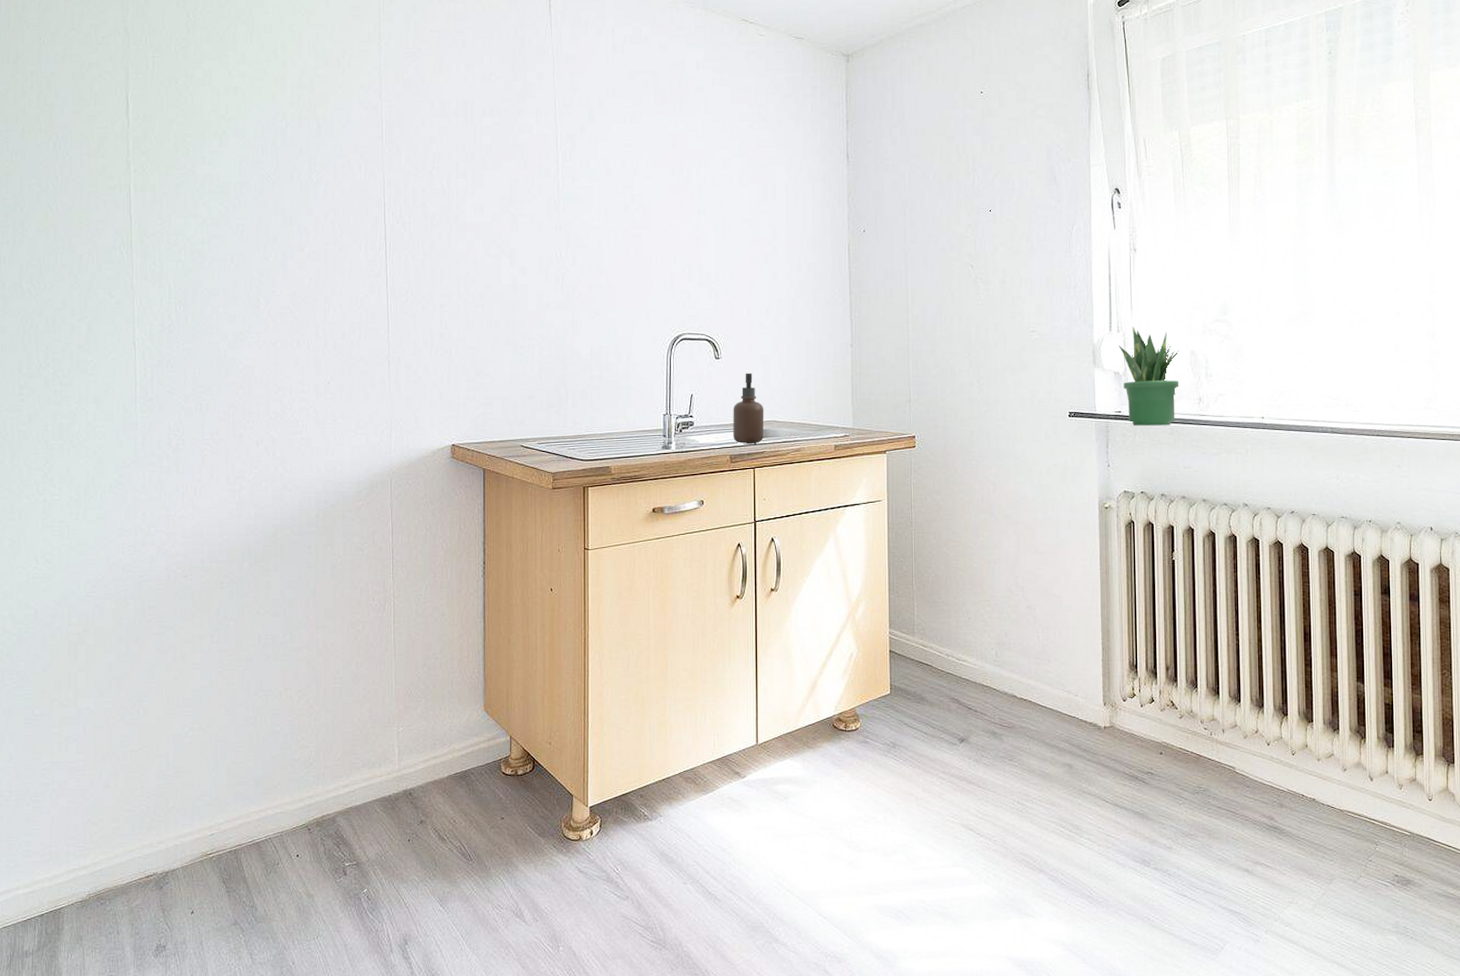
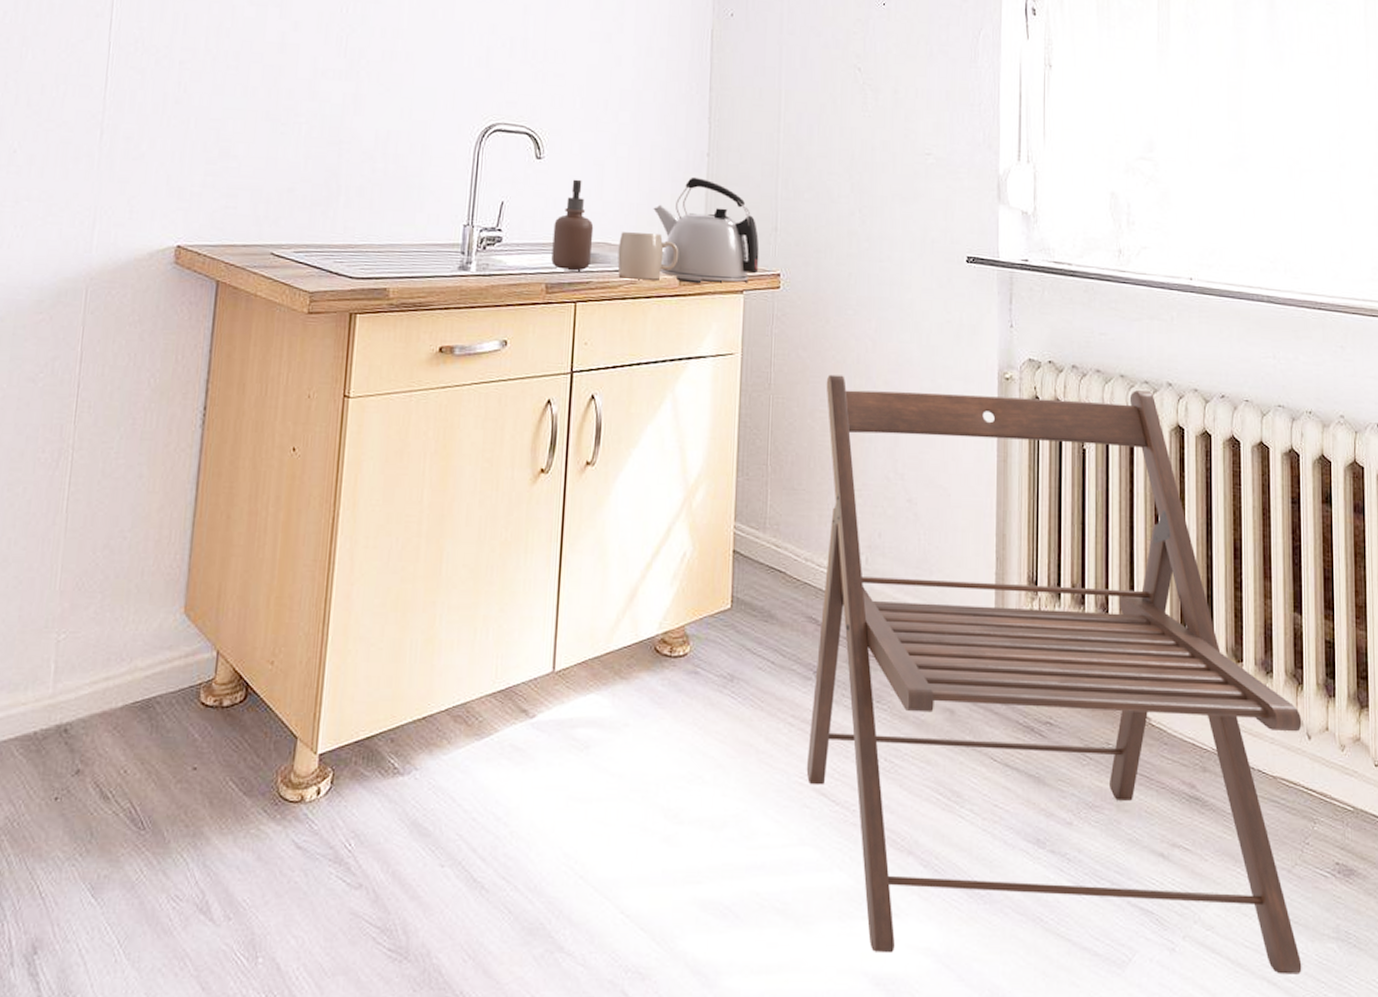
mug: none [785,411,833,448] -> present [617,232,679,282]
kettle: none [810,364,897,448] -> present [653,176,759,284]
folding chair: none [956,511,1367,959] -> present [806,374,1302,974]
planter: present [1118,327,1180,426] -> none [1027,158,1098,281]

